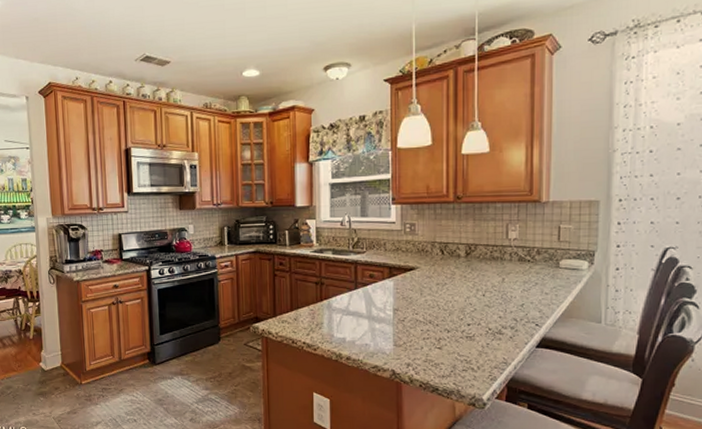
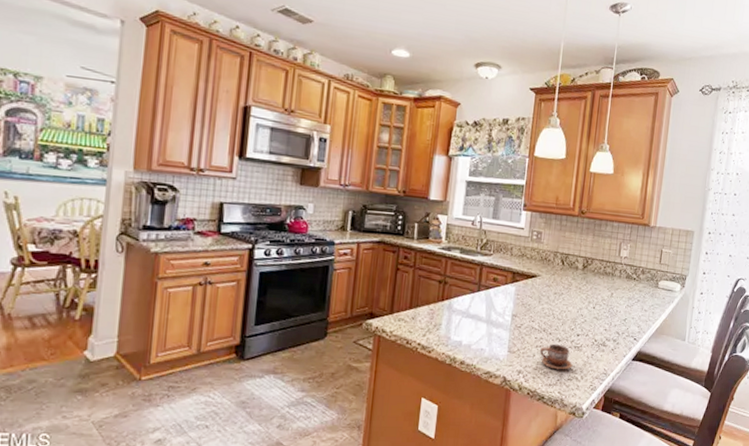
cup: none [427,335,466,361] -> present [539,343,573,370]

